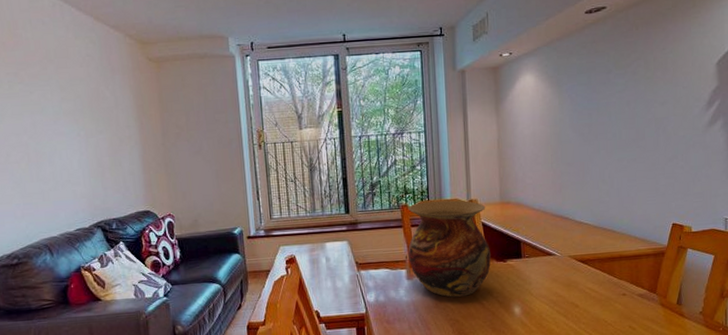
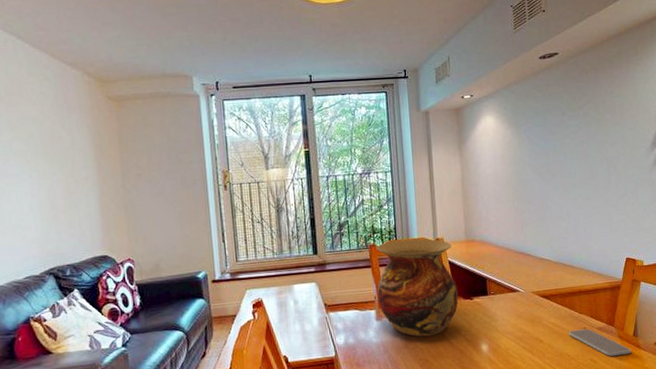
smartphone: none [607,295,674,325] -> present [569,328,632,357]

